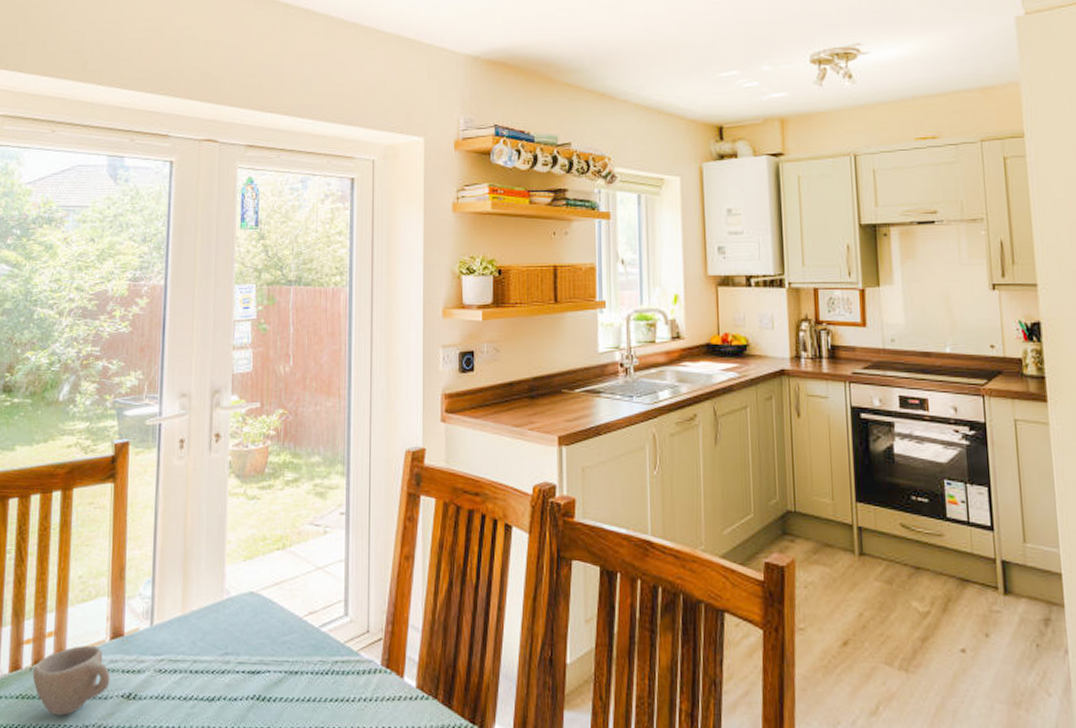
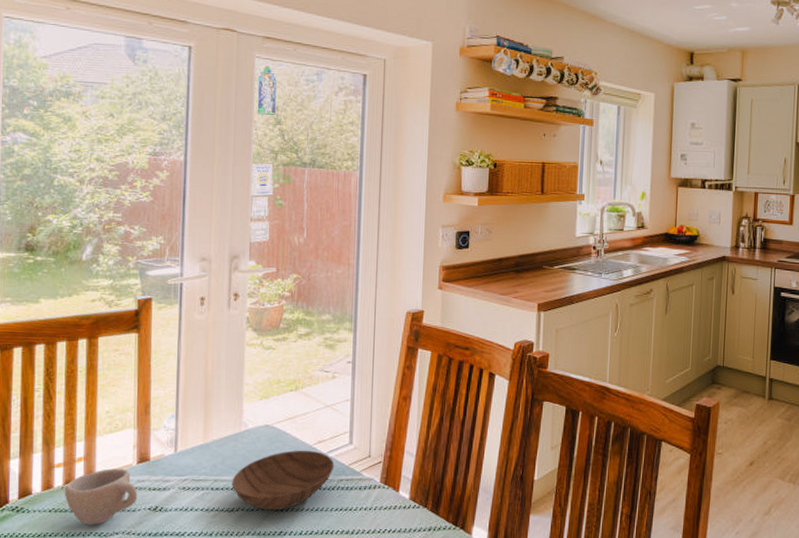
bowl: none [212,623,328,701] -> present [232,450,335,511]

